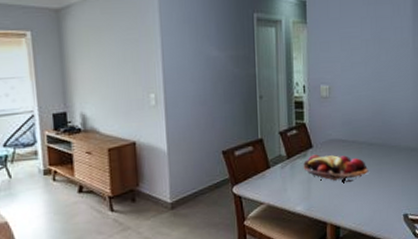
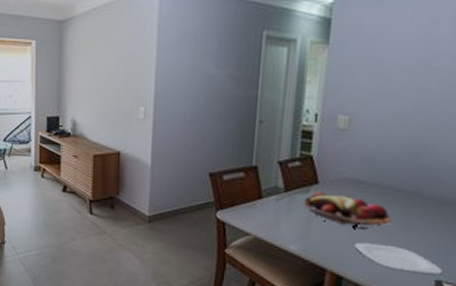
plate: none [345,192,407,212] -> present [354,242,443,274]

